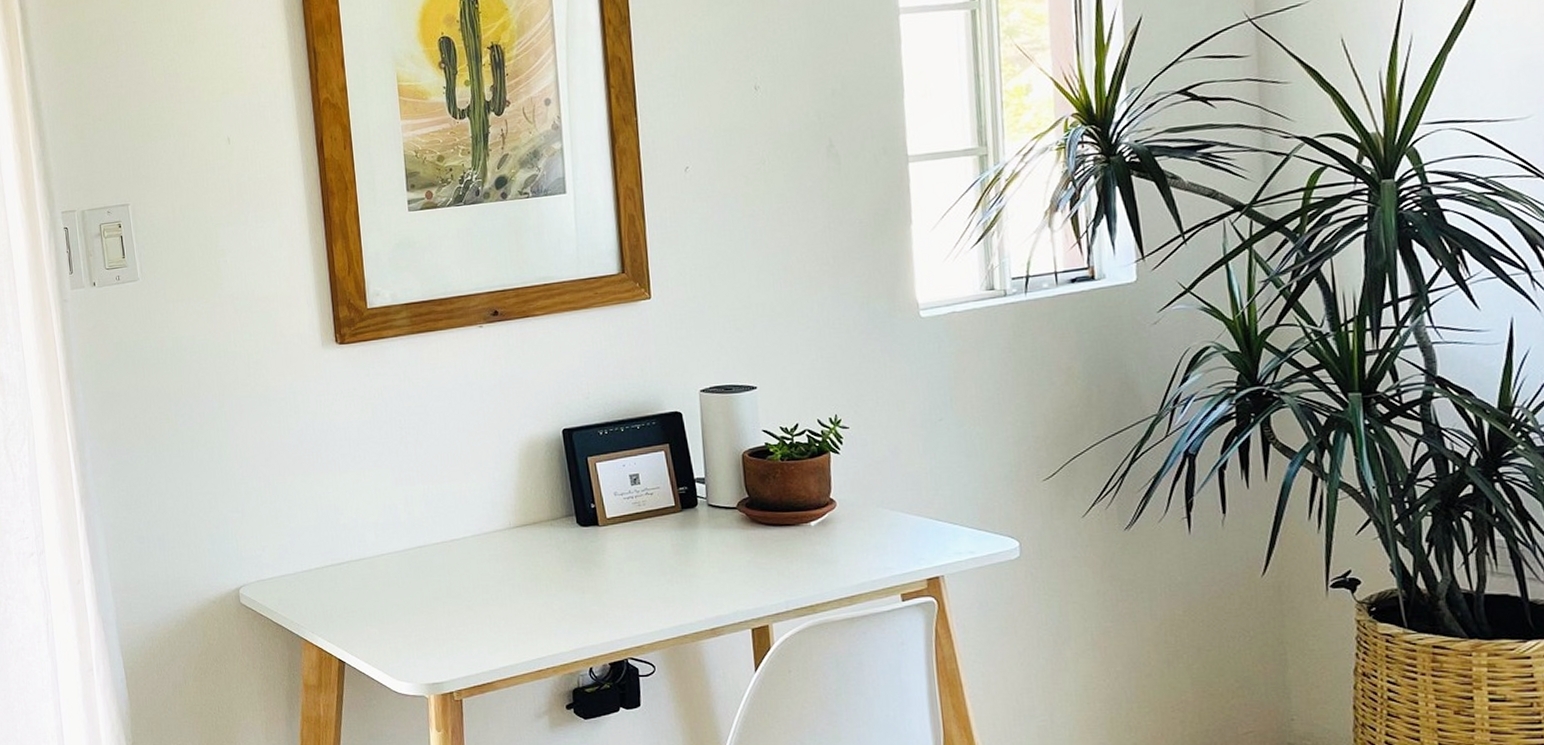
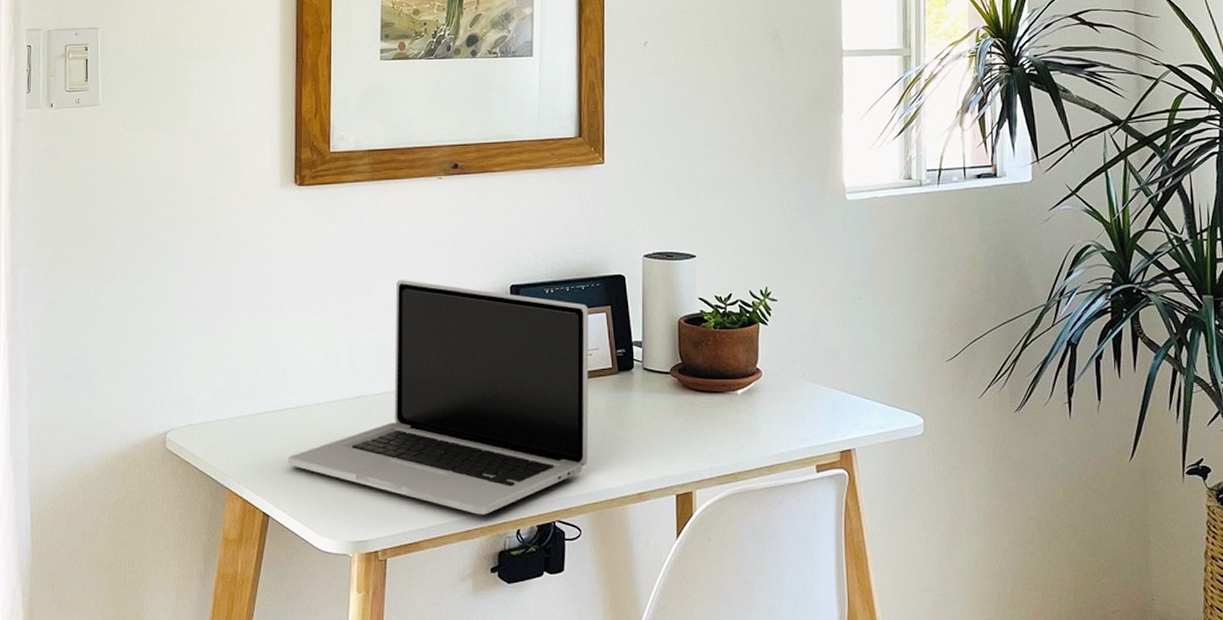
laptop: none [357,430,657,655] -> present [288,280,589,515]

